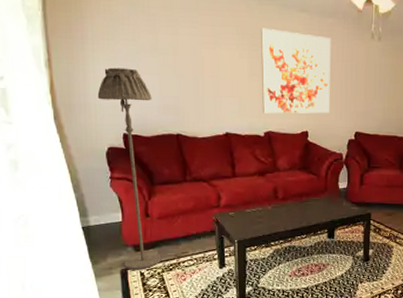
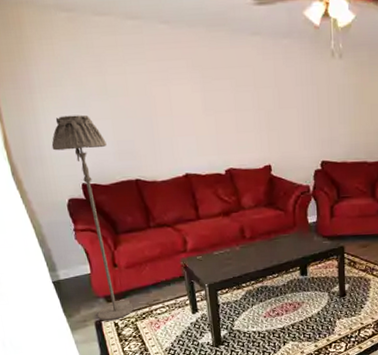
wall art: present [260,27,331,114] -> none [211,57,292,150]

